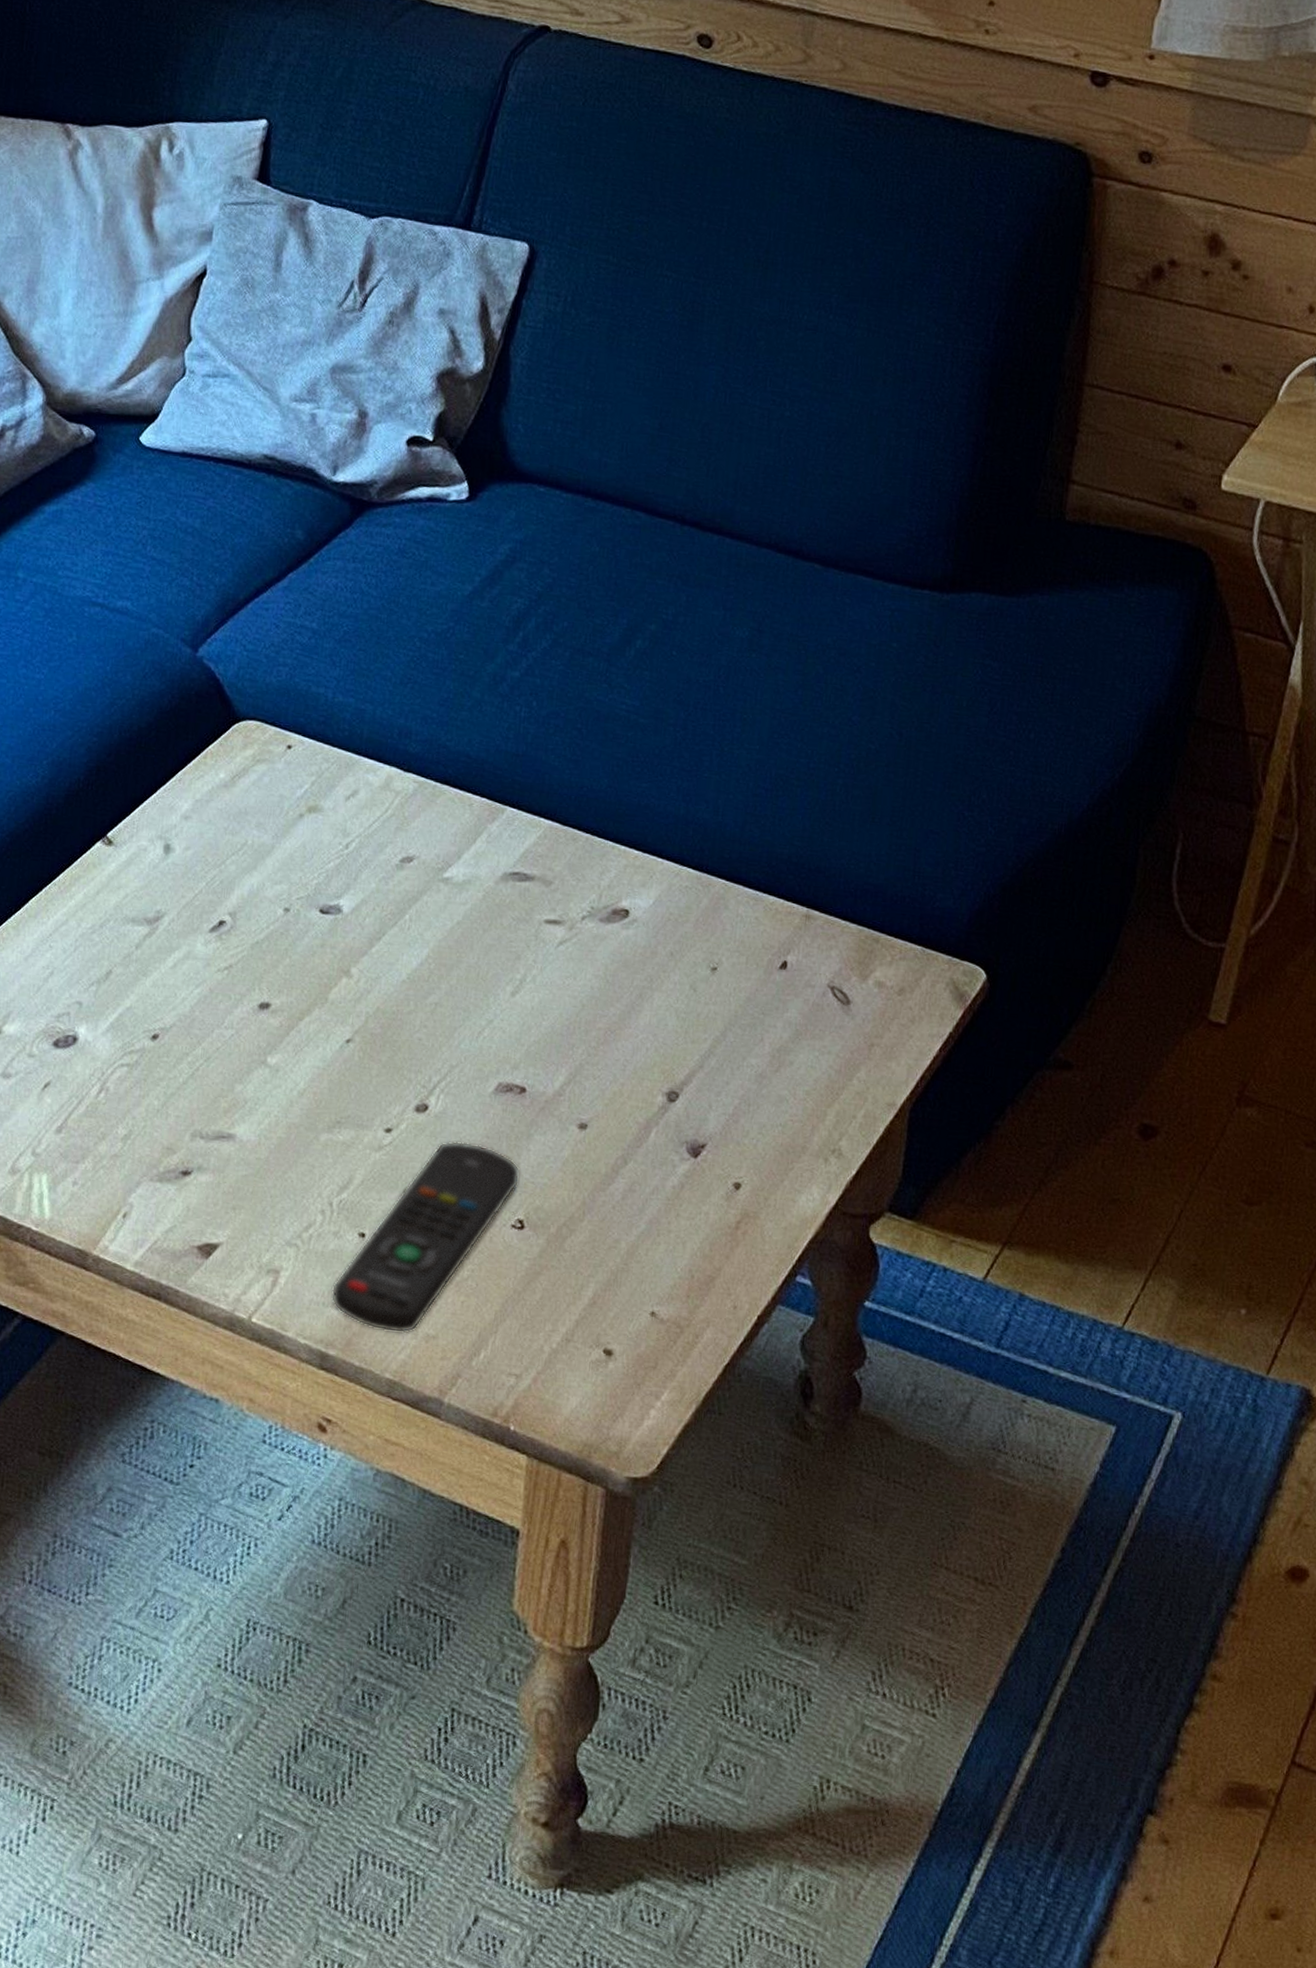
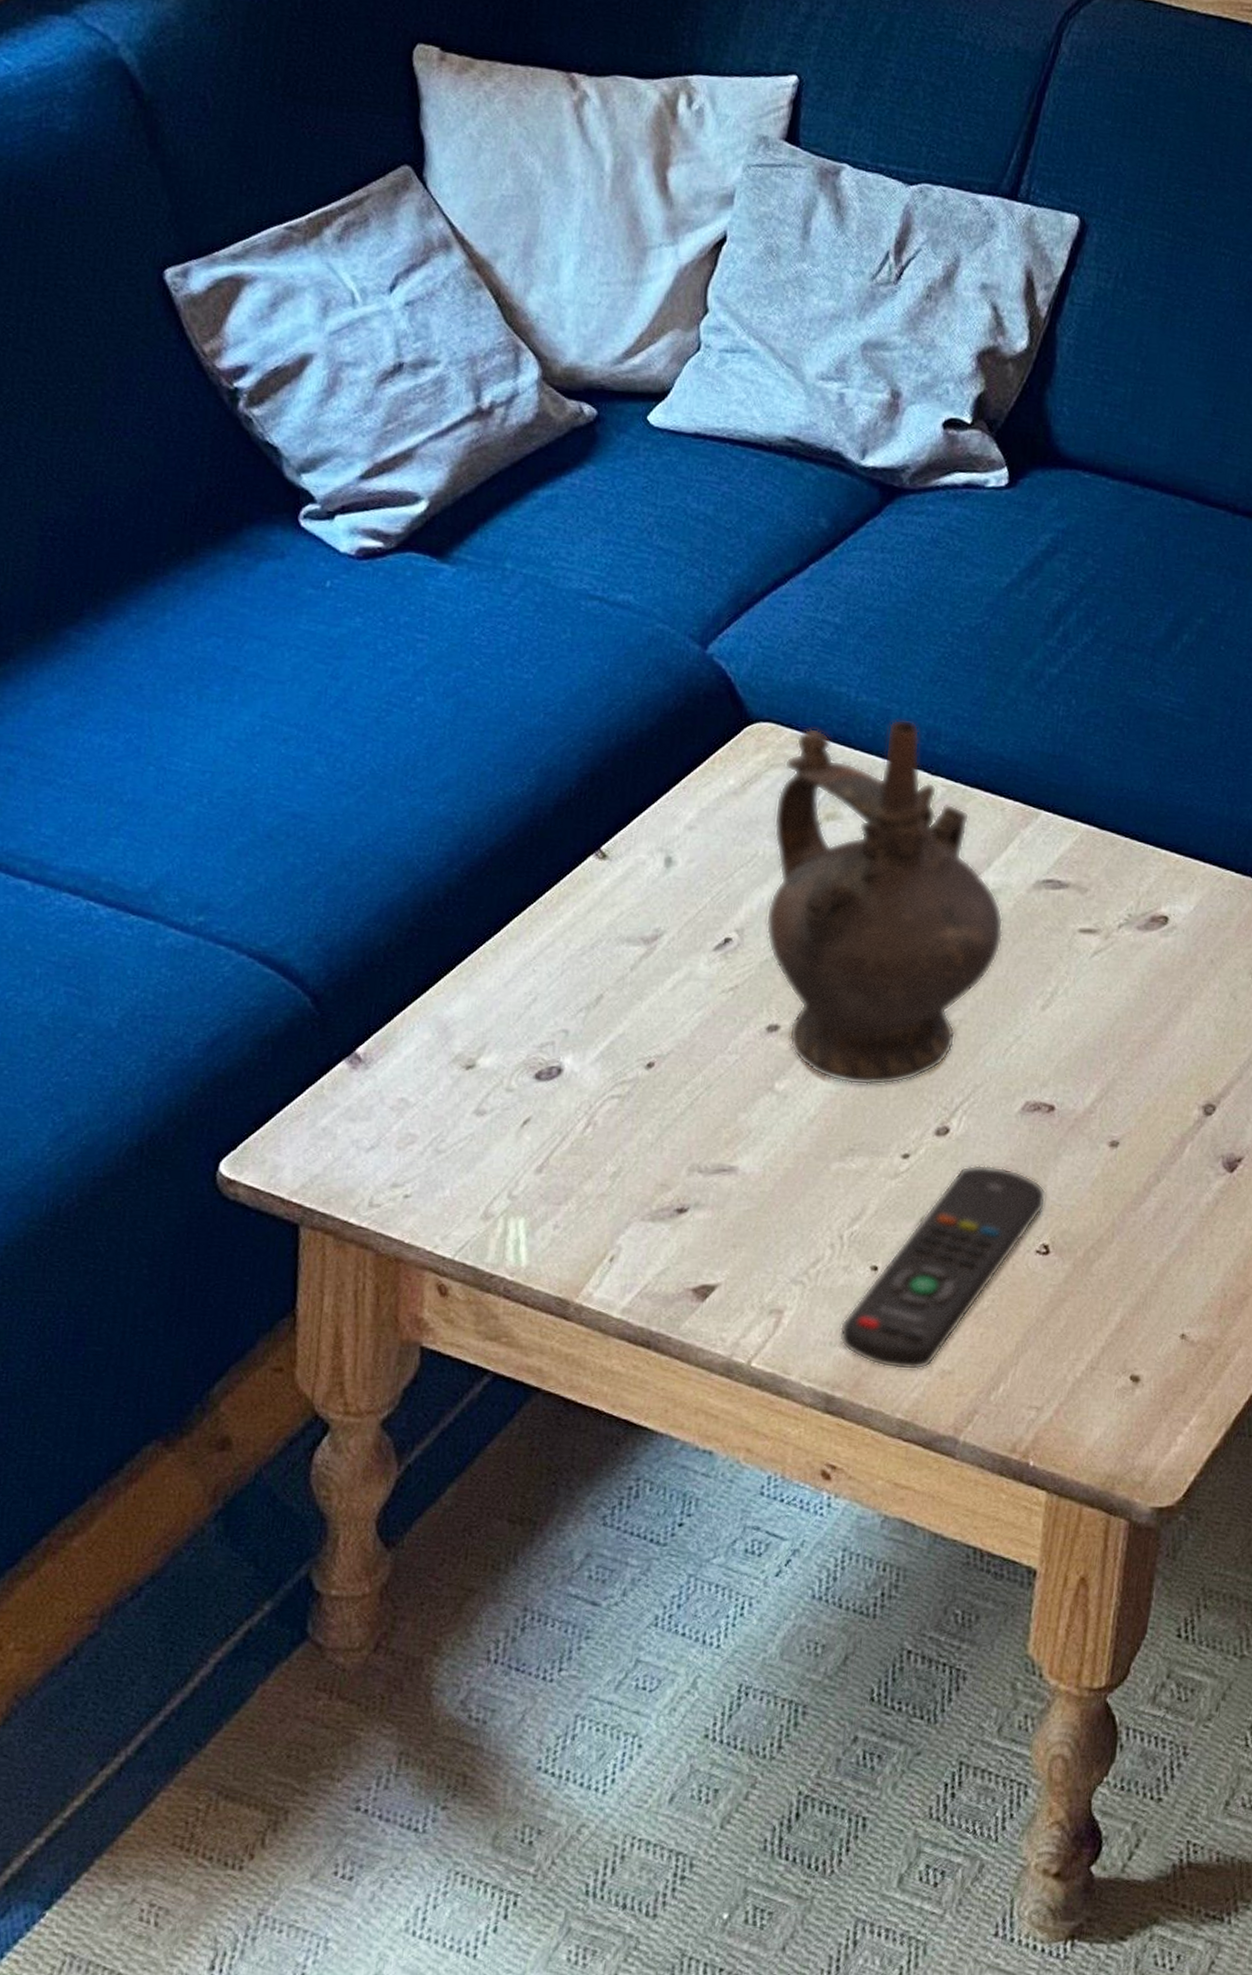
ceremonial vessel: none [255,718,474,1063] -> present [765,719,1004,1086]

